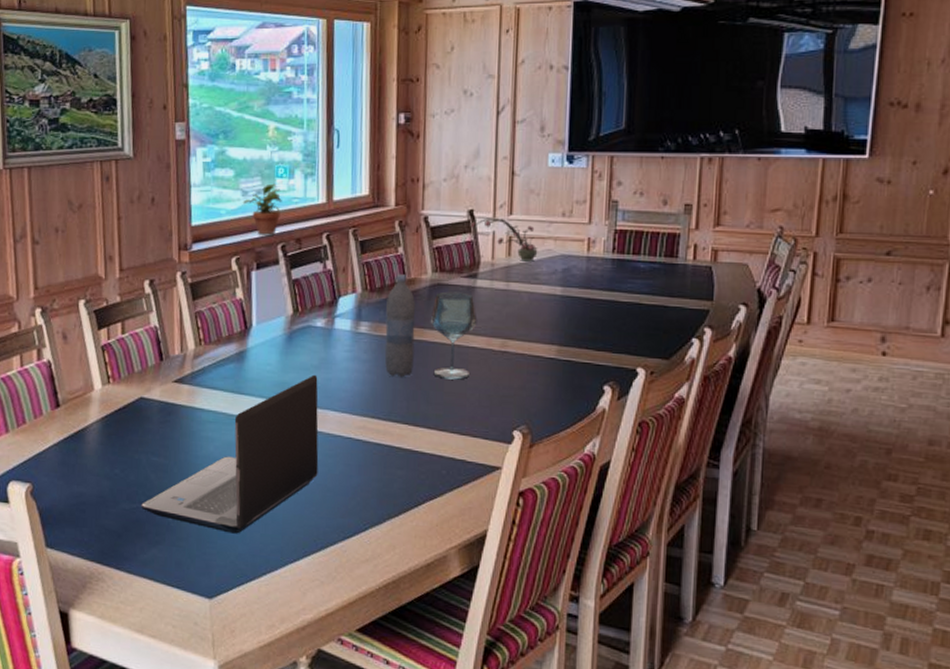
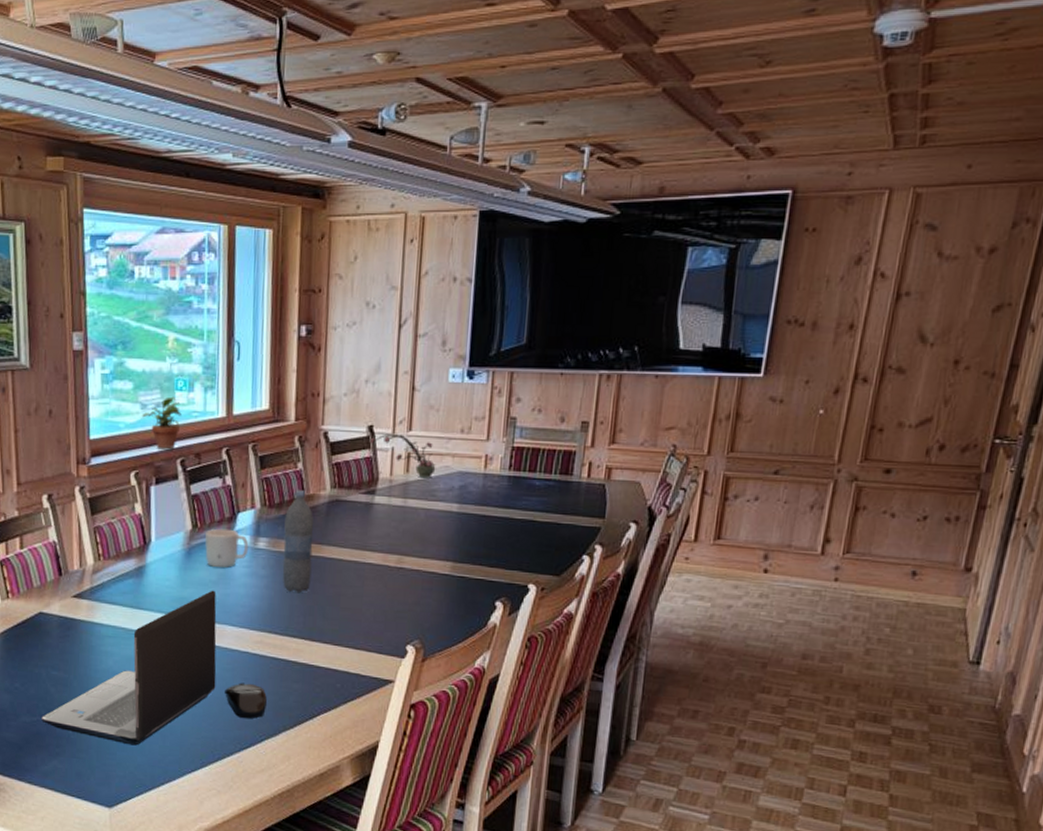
mug: none [306,313,351,352] -> present [204,528,249,568]
computer mouse: none [327,469,370,506] -> present [225,682,267,719]
wine glass: present [430,291,478,380] -> none [327,508,375,596]

